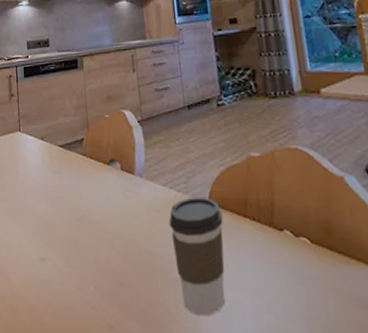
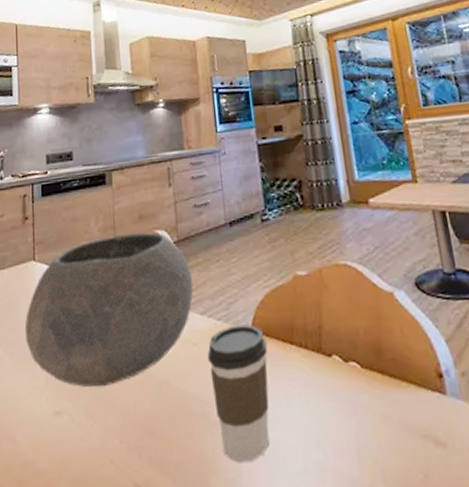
bowl: none [13,111,156,242] -> present [24,231,194,388]

